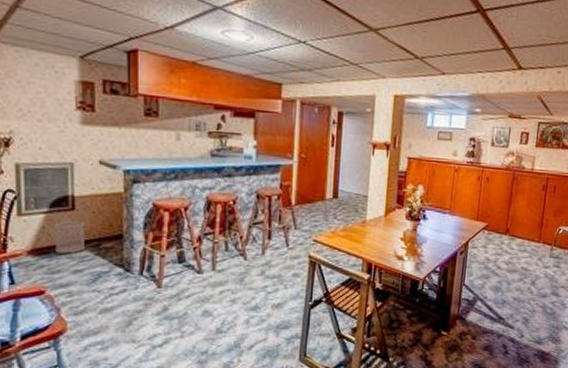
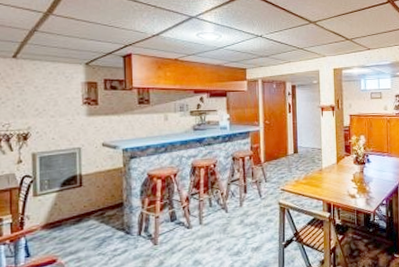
wastebasket: present [53,220,85,254] -> none [64,195,91,225]

